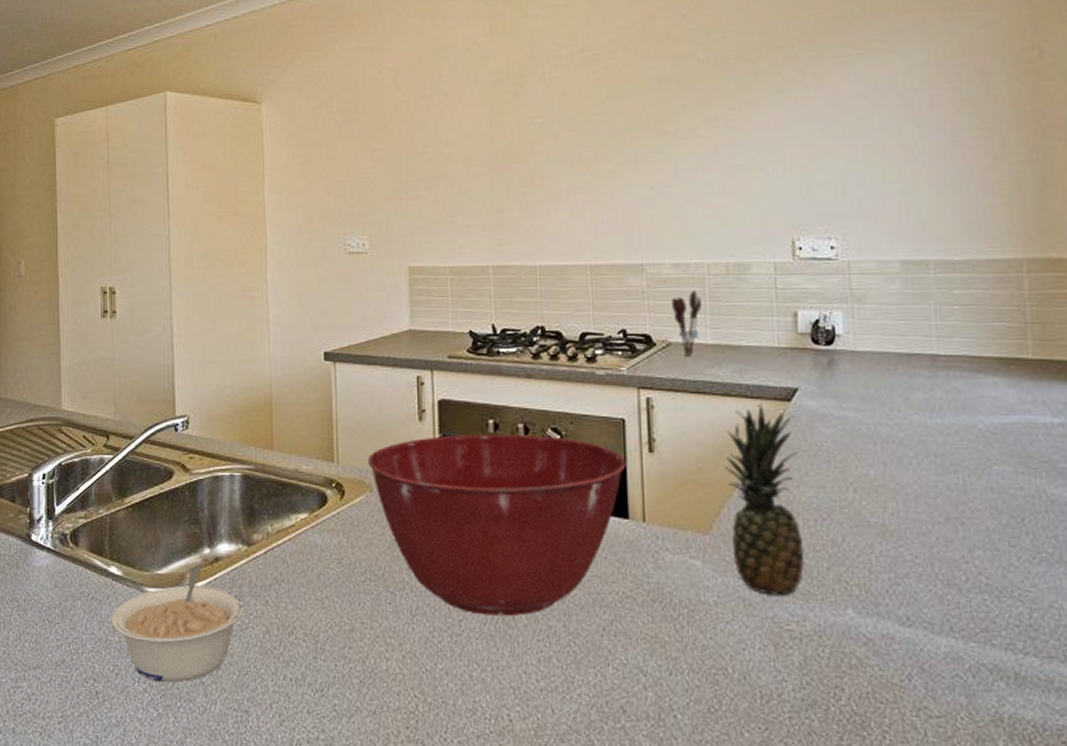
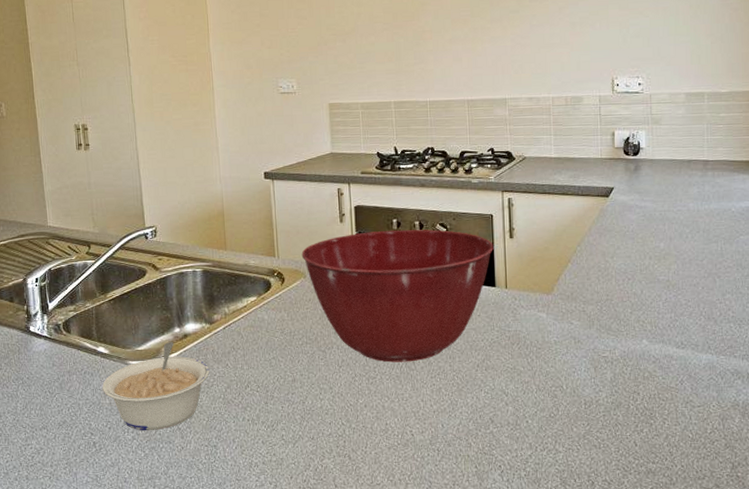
utensil holder: present [670,291,702,356] -> none [526,118,548,167]
fruit: present [723,403,805,596] -> none [561,199,616,334]

